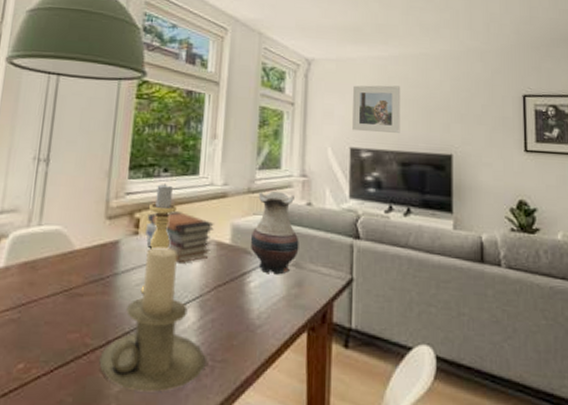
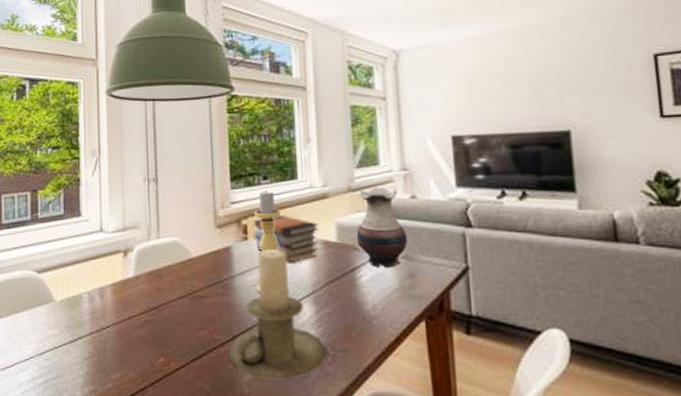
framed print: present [352,85,401,133] -> none [448,64,507,118]

